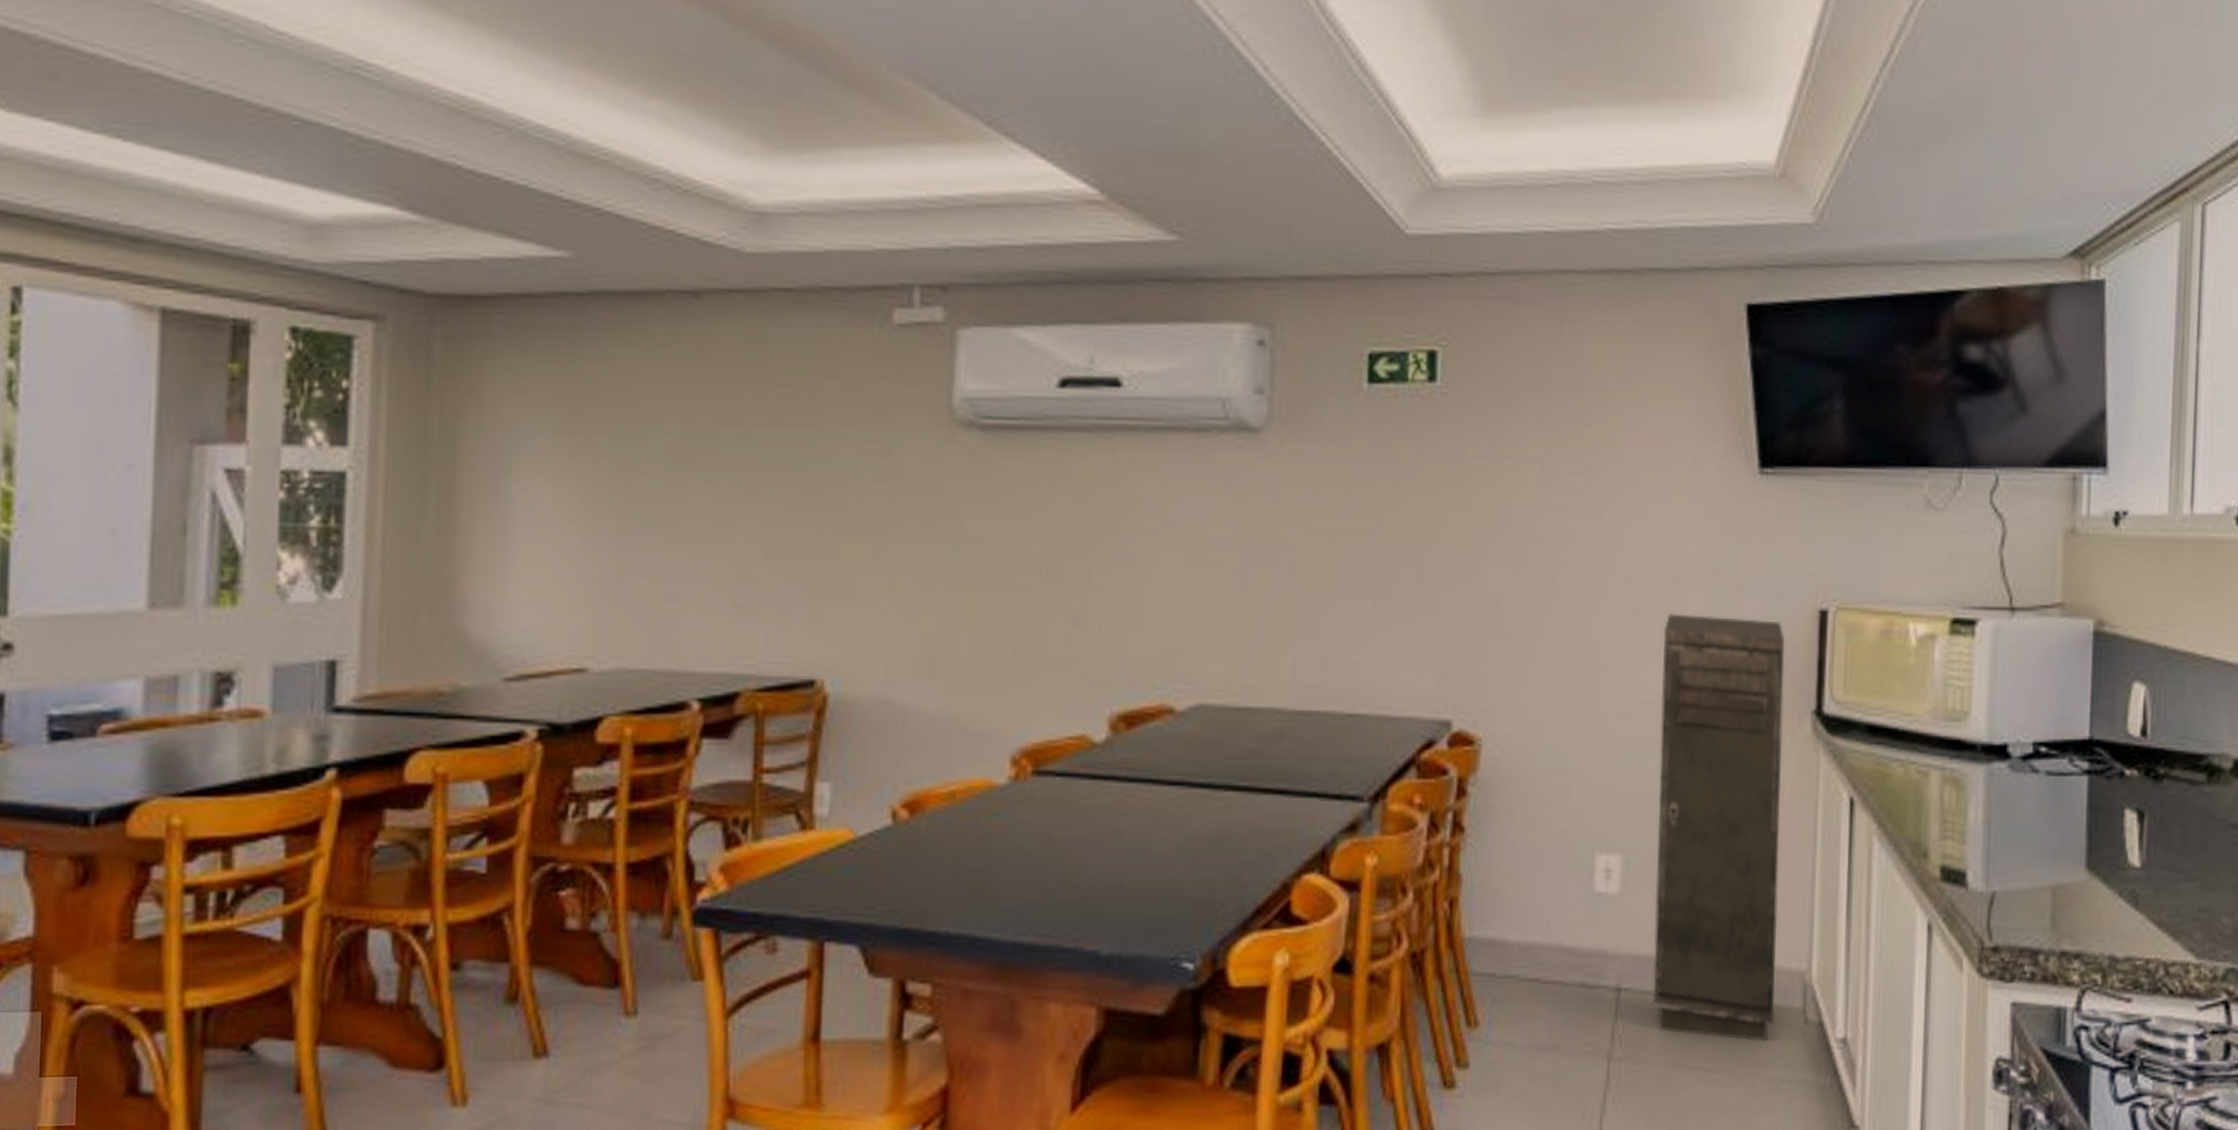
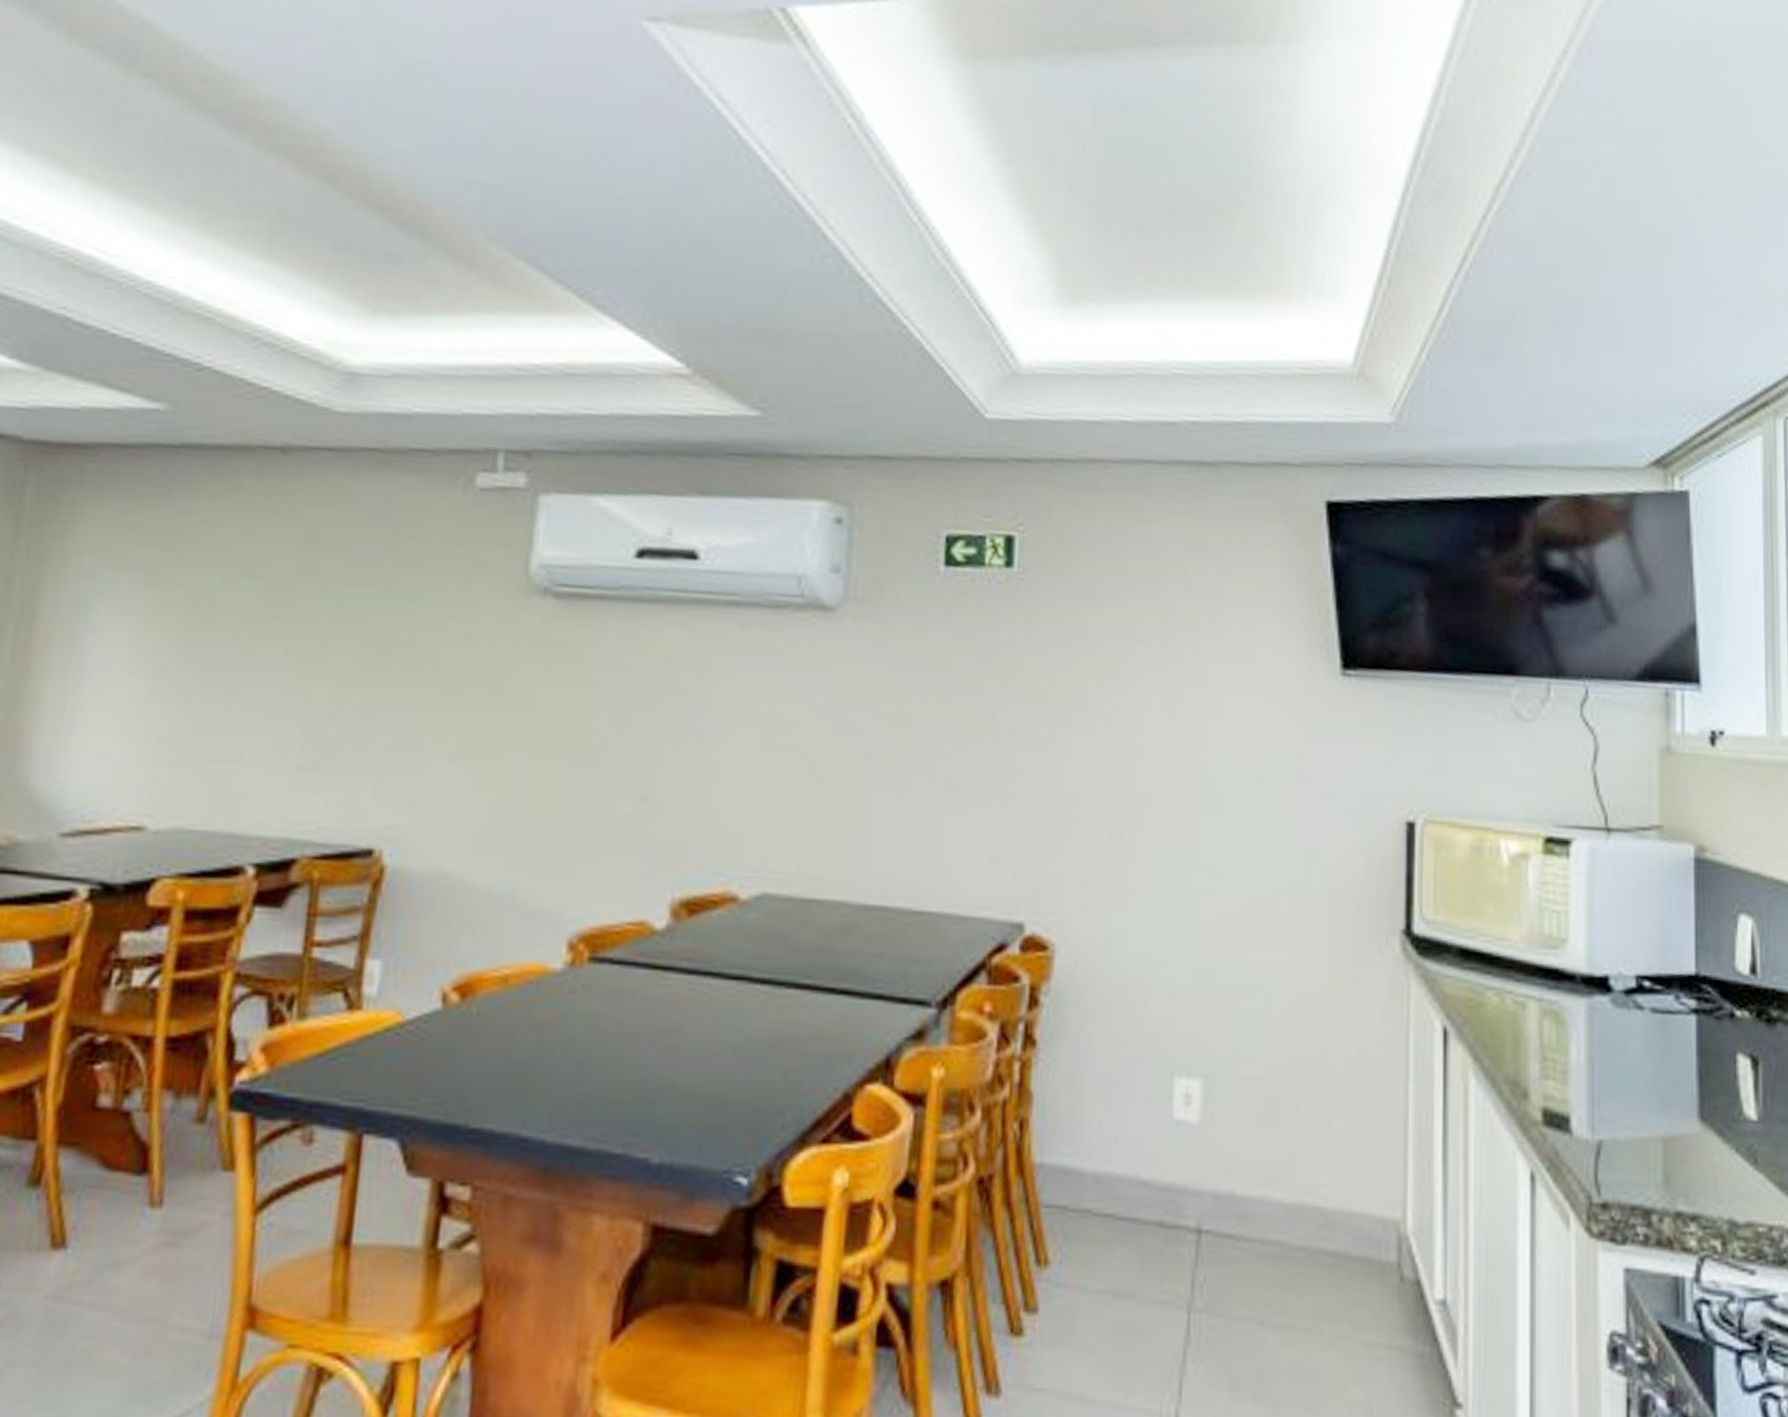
storage cabinet: present [1652,613,1785,1042] -> none [1235,818,1371,1300]

